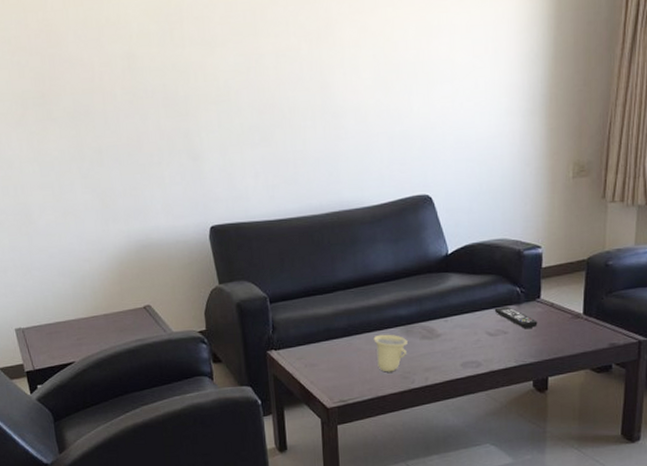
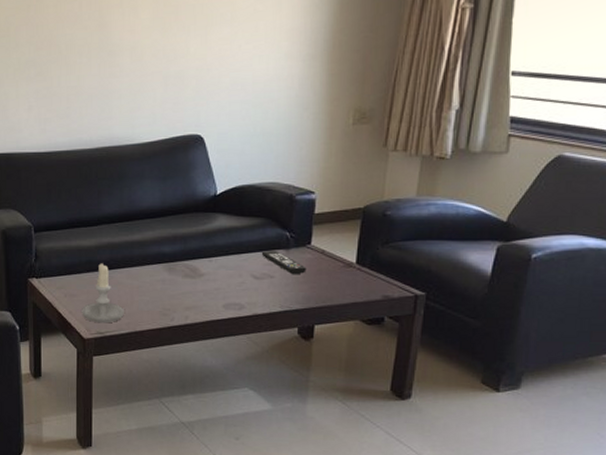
candle: none [323,330,365,391] -> present [82,263,124,323]
cup: present [373,334,408,372] -> none [135,270,169,308]

